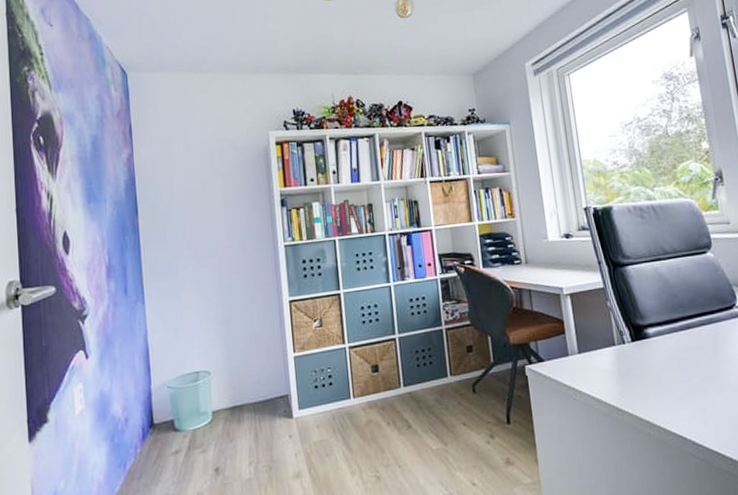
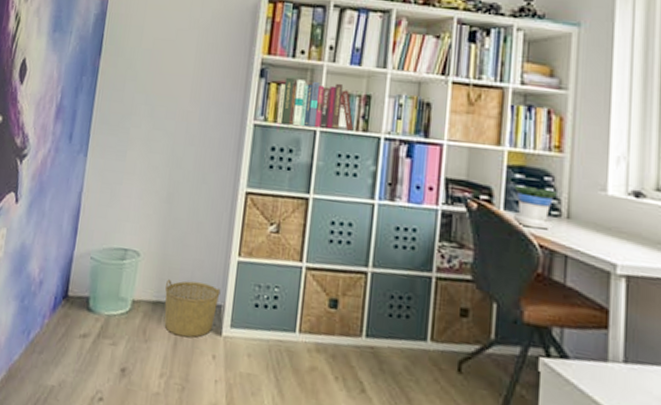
basket: none [238,381,285,429] -> present [164,279,221,338]
flowerpot: none [487,245,517,277] -> present [514,185,557,230]

